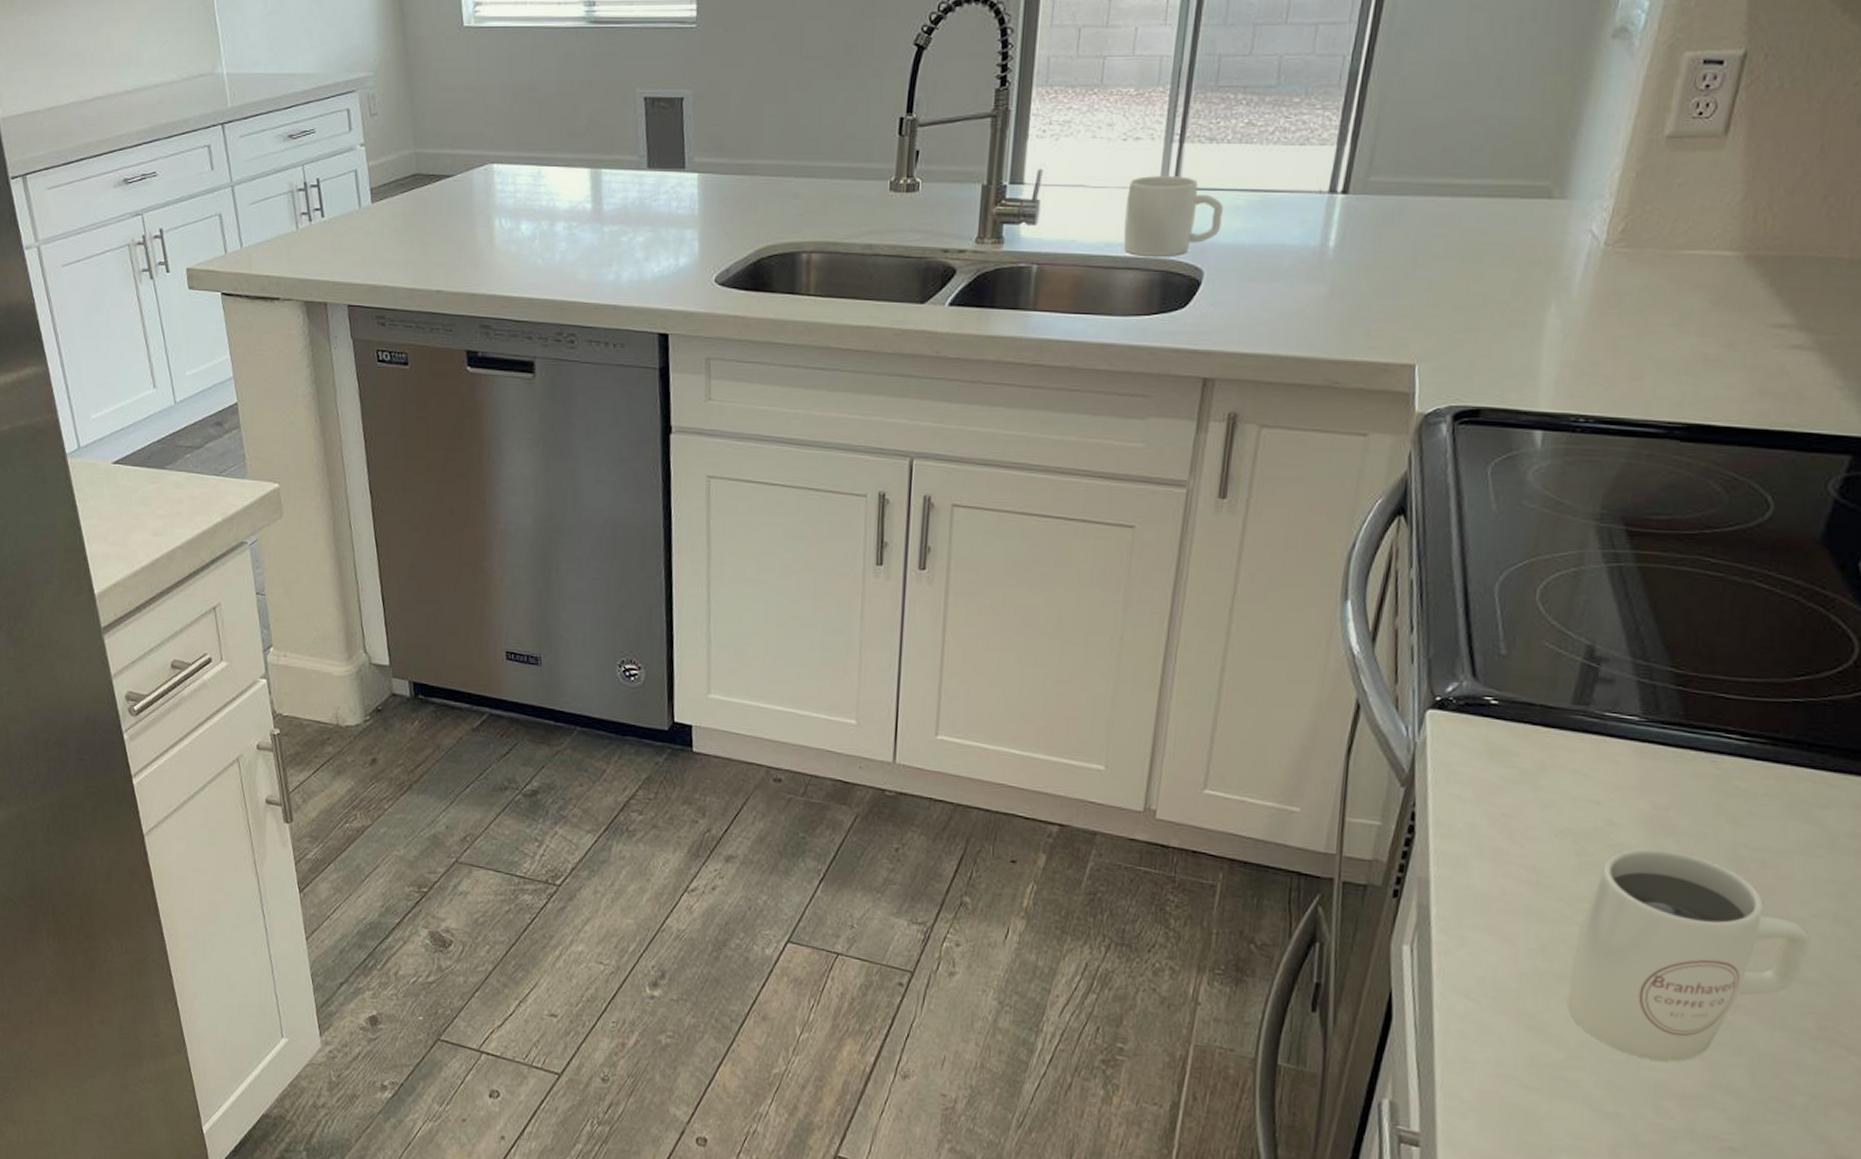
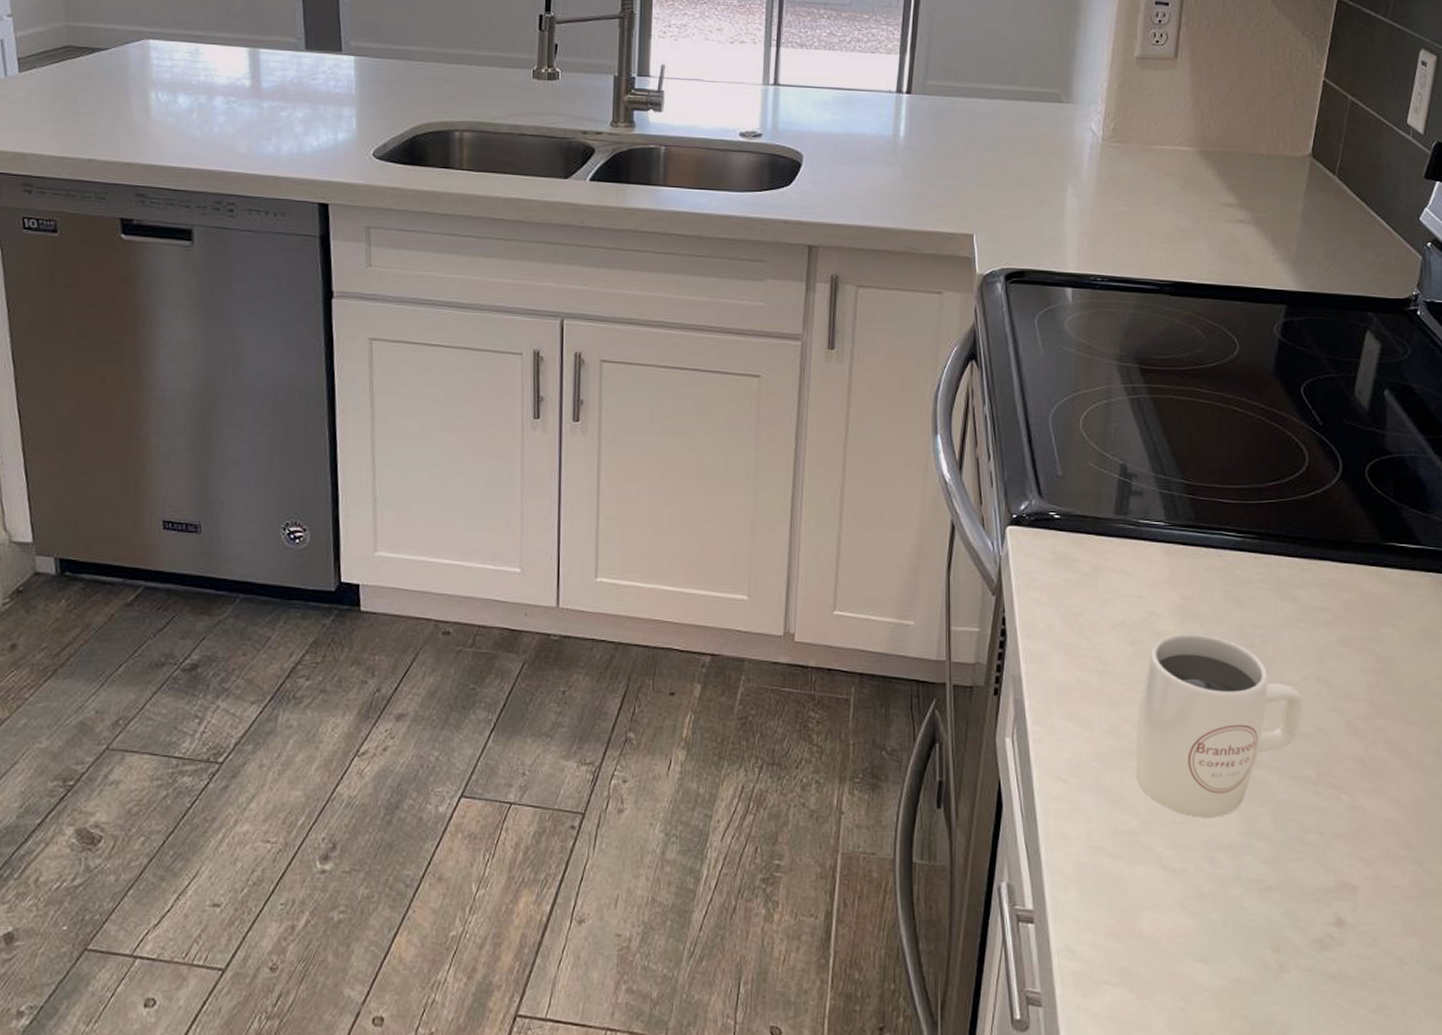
mug: present [1123,176,1223,257] -> none [735,74,815,142]

